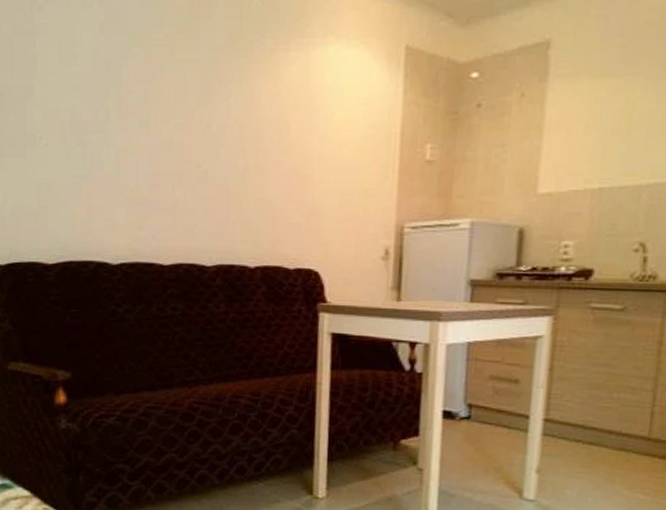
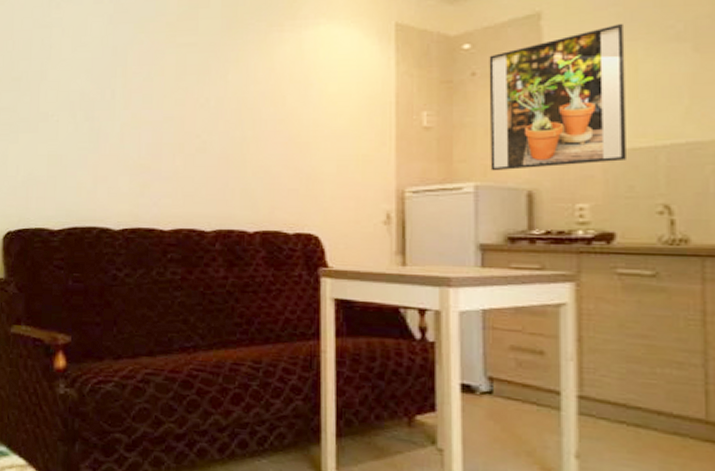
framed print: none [487,55,628,208] -> present [489,23,626,171]

